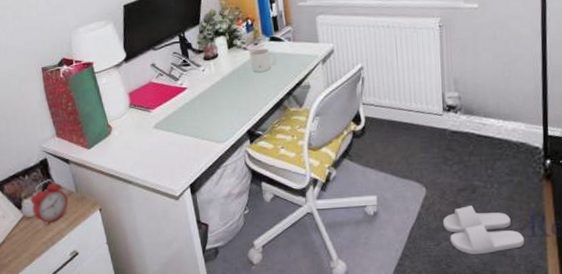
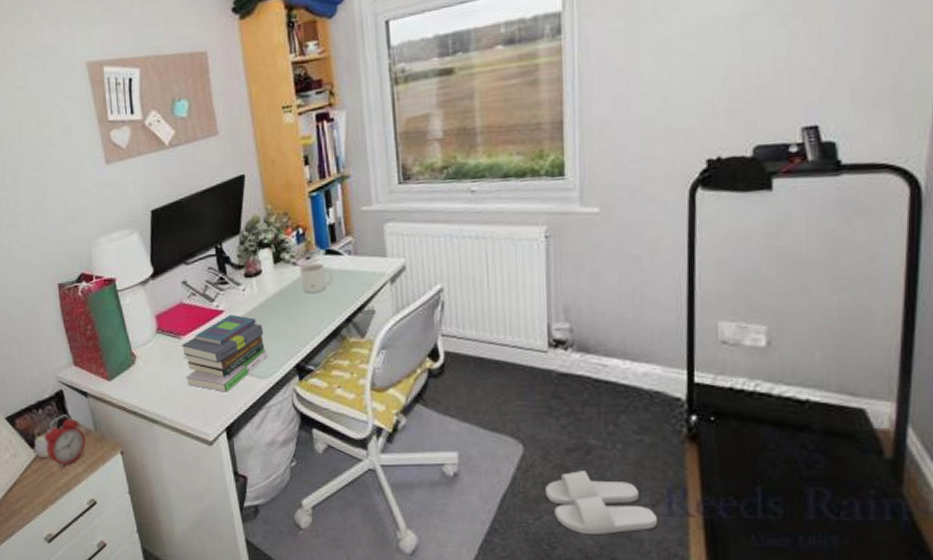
books: none [151,90,224,155] -> present [182,314,268,392]

